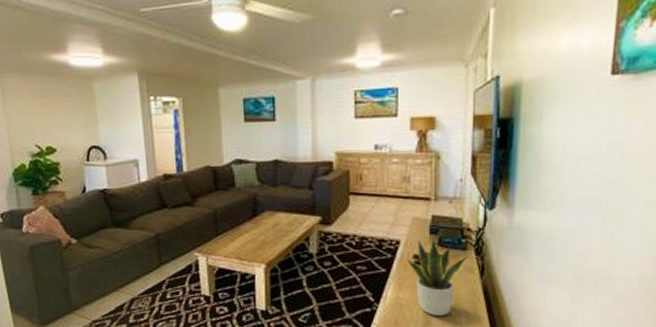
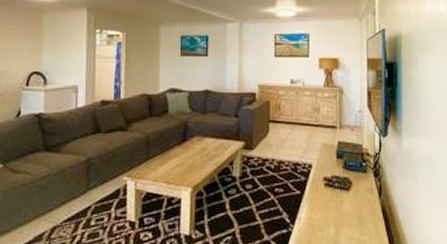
potted plant: present [407,237,468,317] -> none [318,161,368,236]

